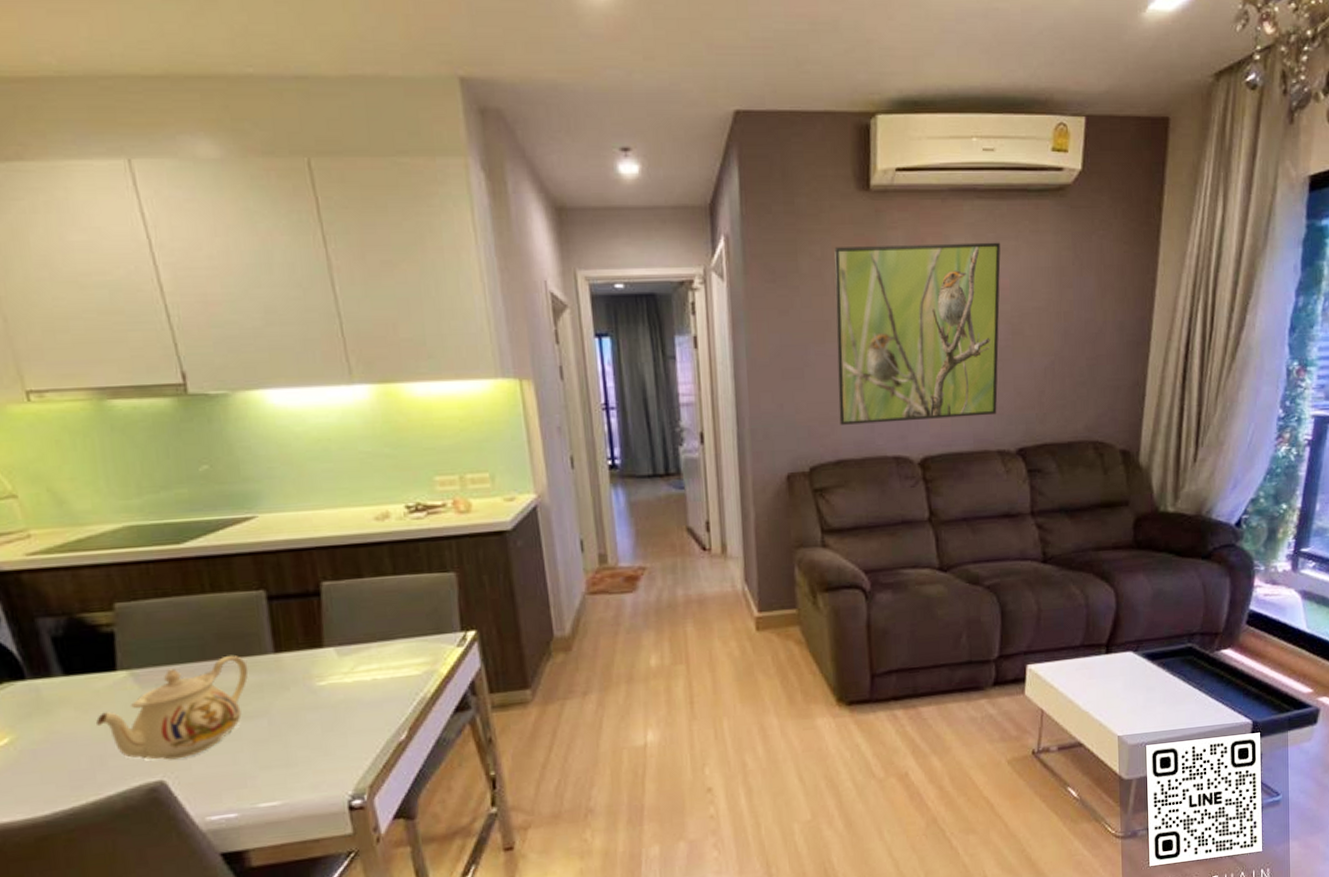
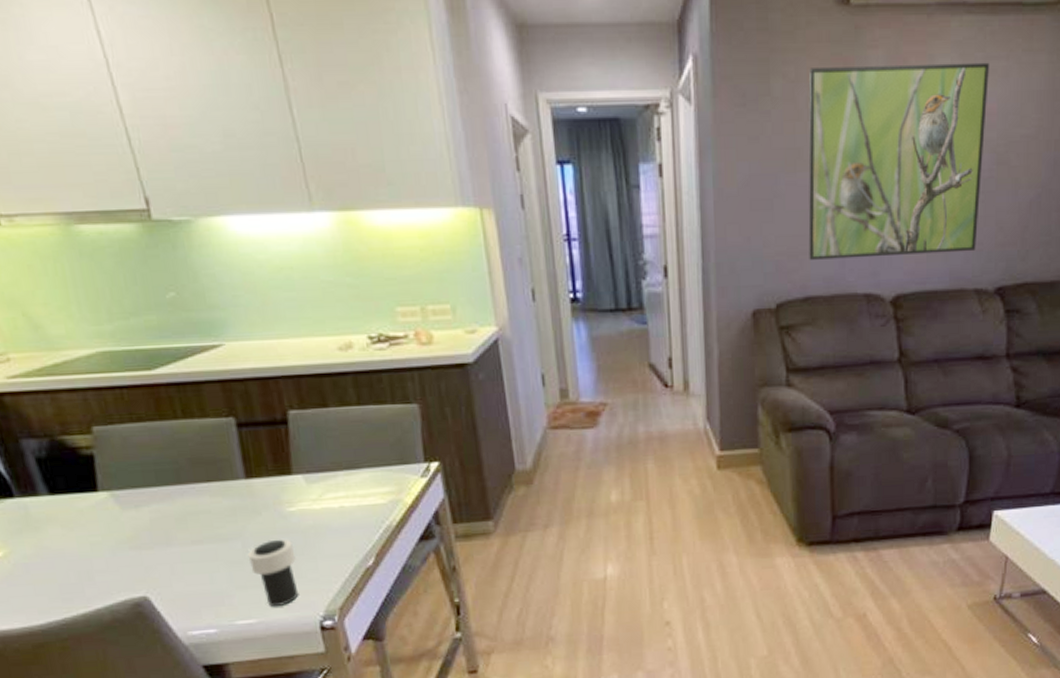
teapot: present [95,654,249,760] -> none [81,479,222,578]
cup: none [273,714,327,787] -> present [247,539,299,607]

